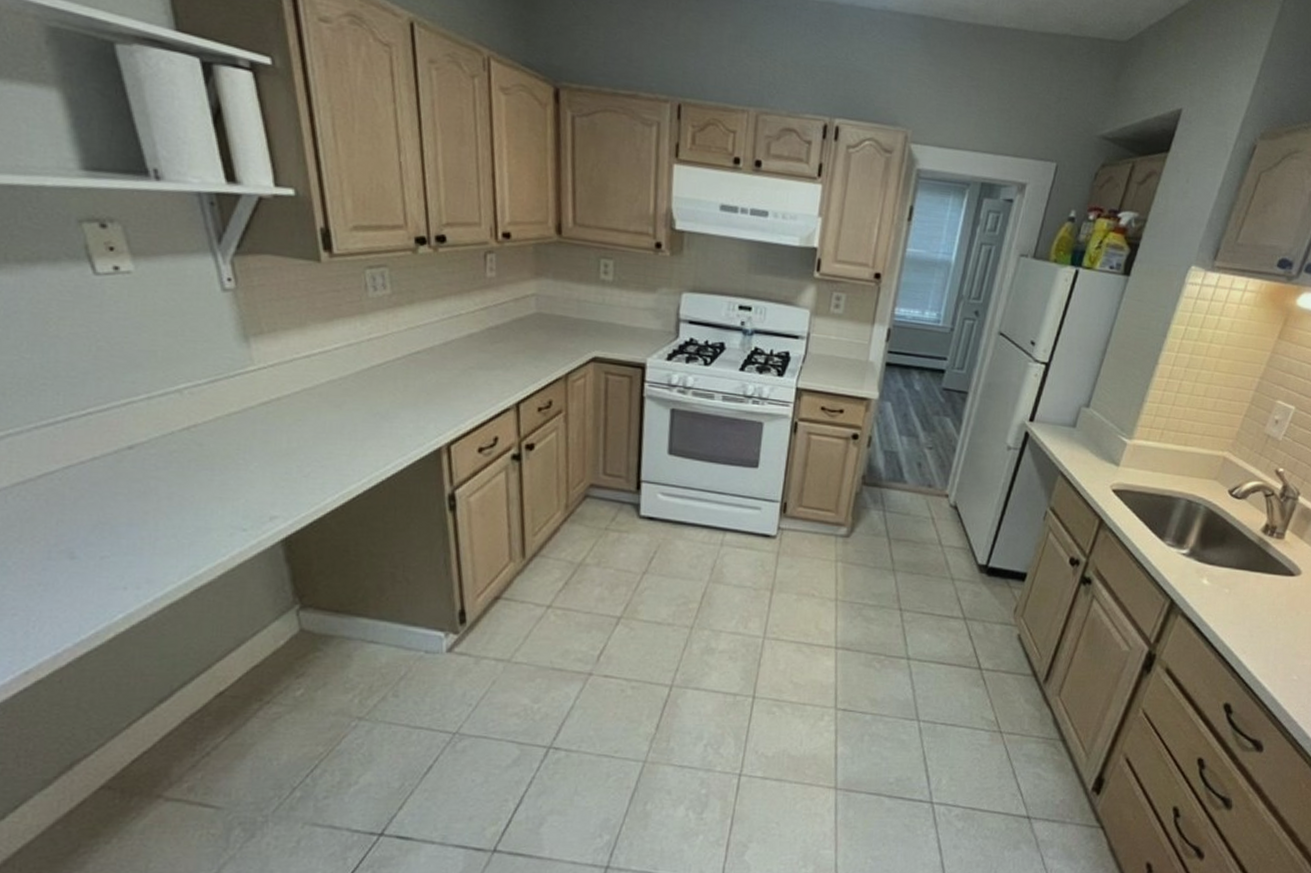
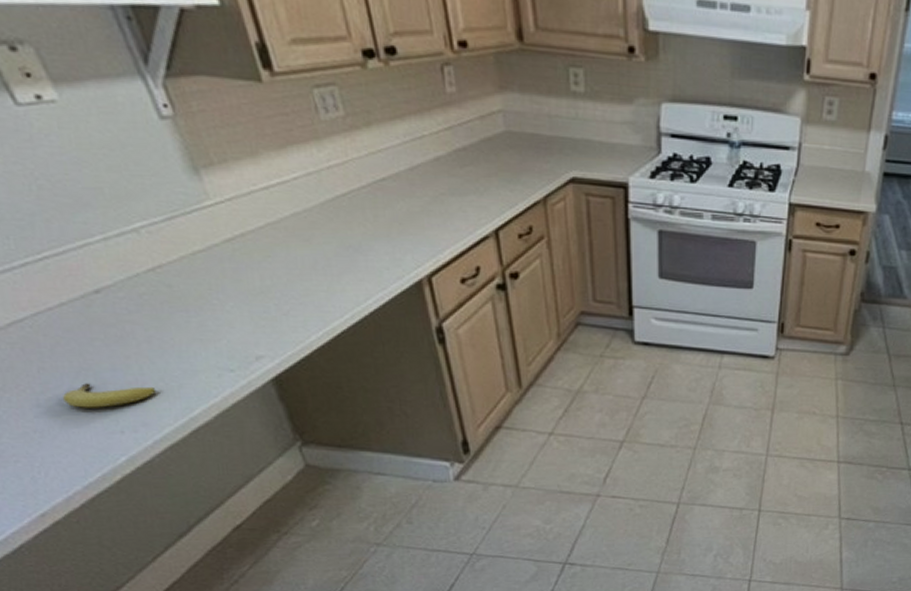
fruit: none [75,537,167,563] -> present [63,383,157,408]

